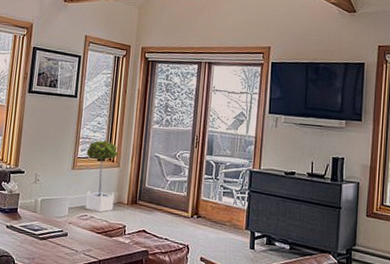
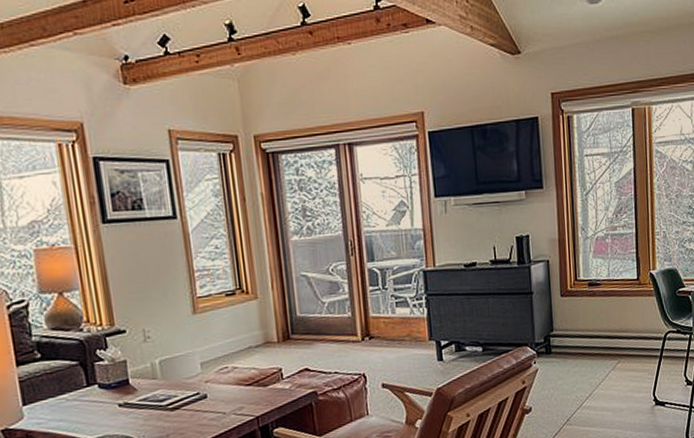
potted tree: present [85,139,118,213] -> none [207,267,261,361]

